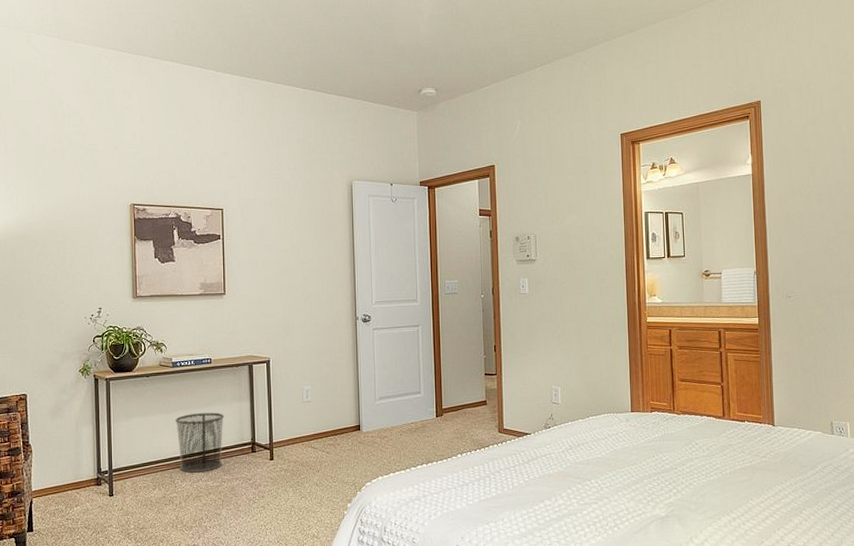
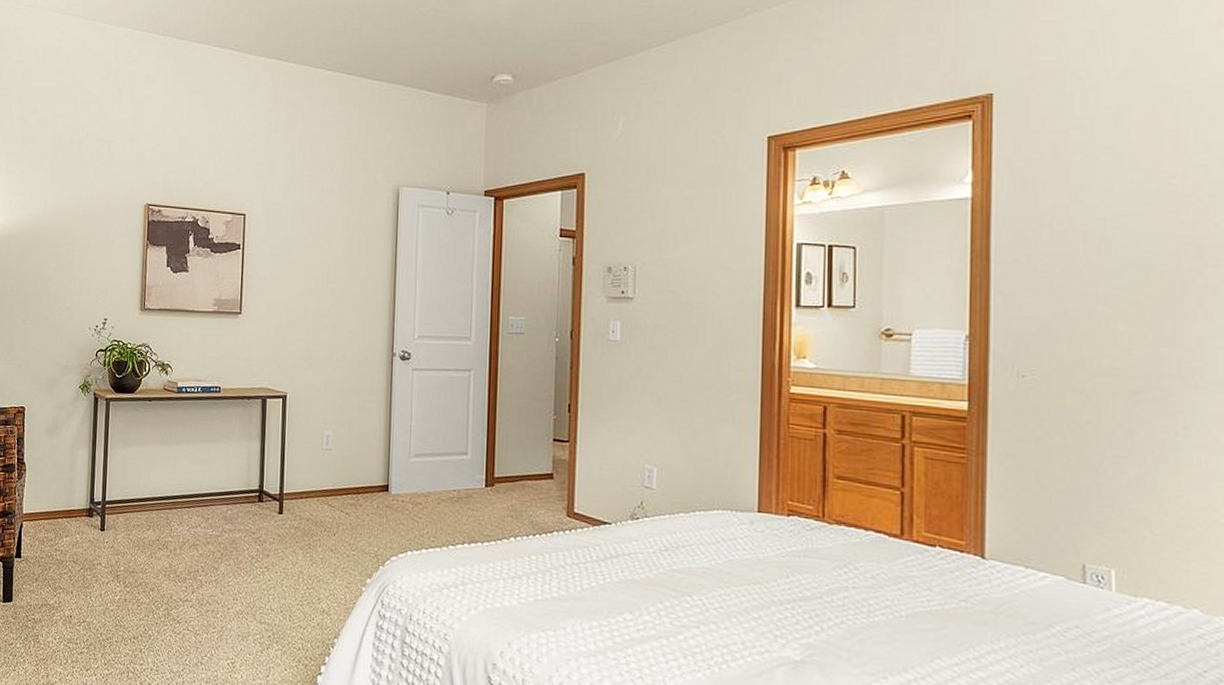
waste bin: present [175,412,224,473] -> none [175,448,230,518]

